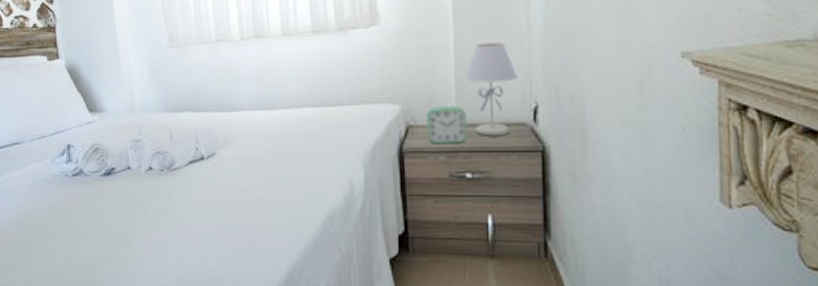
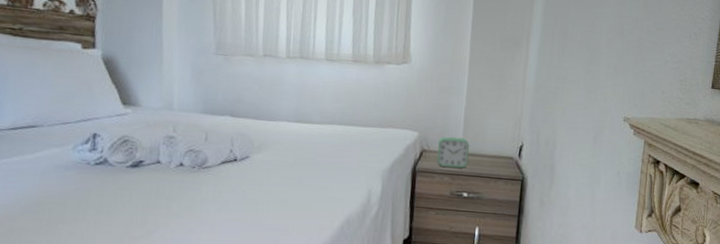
table lamp: present [464,43,517,136] -> none [471,90,511,166]

